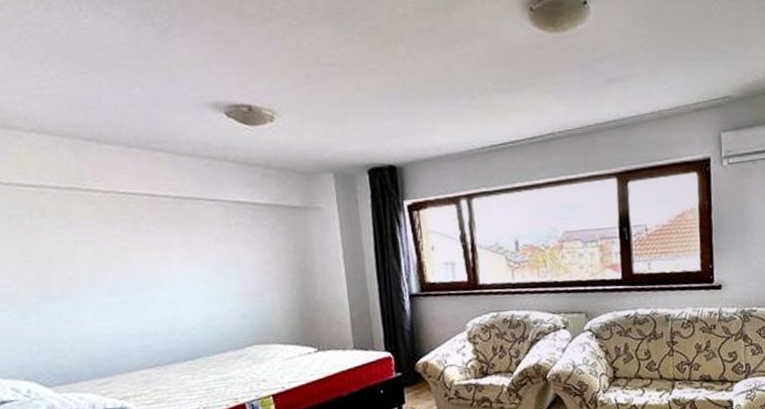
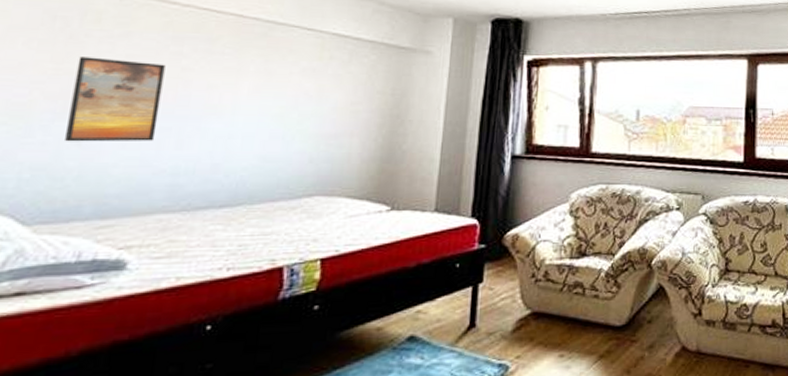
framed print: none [39,246,119,320] -> present [63,57,166,142]

